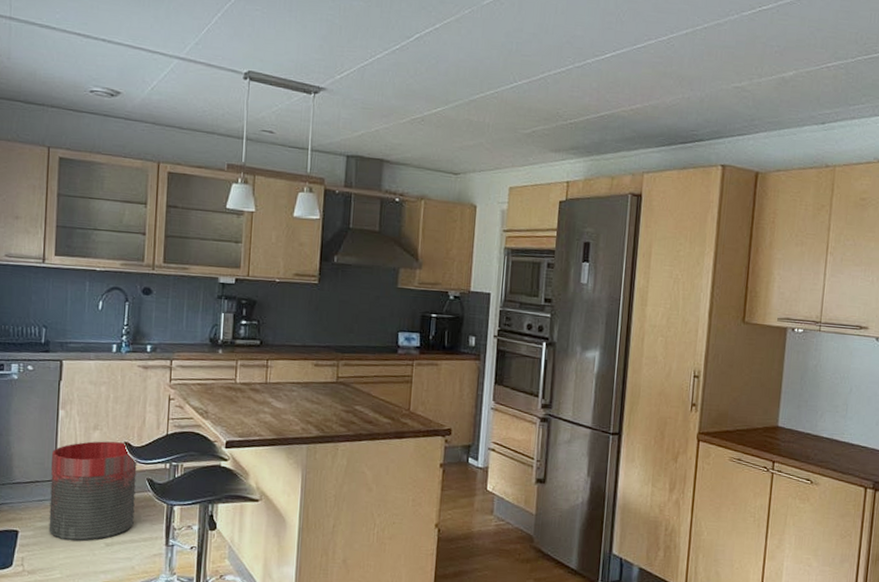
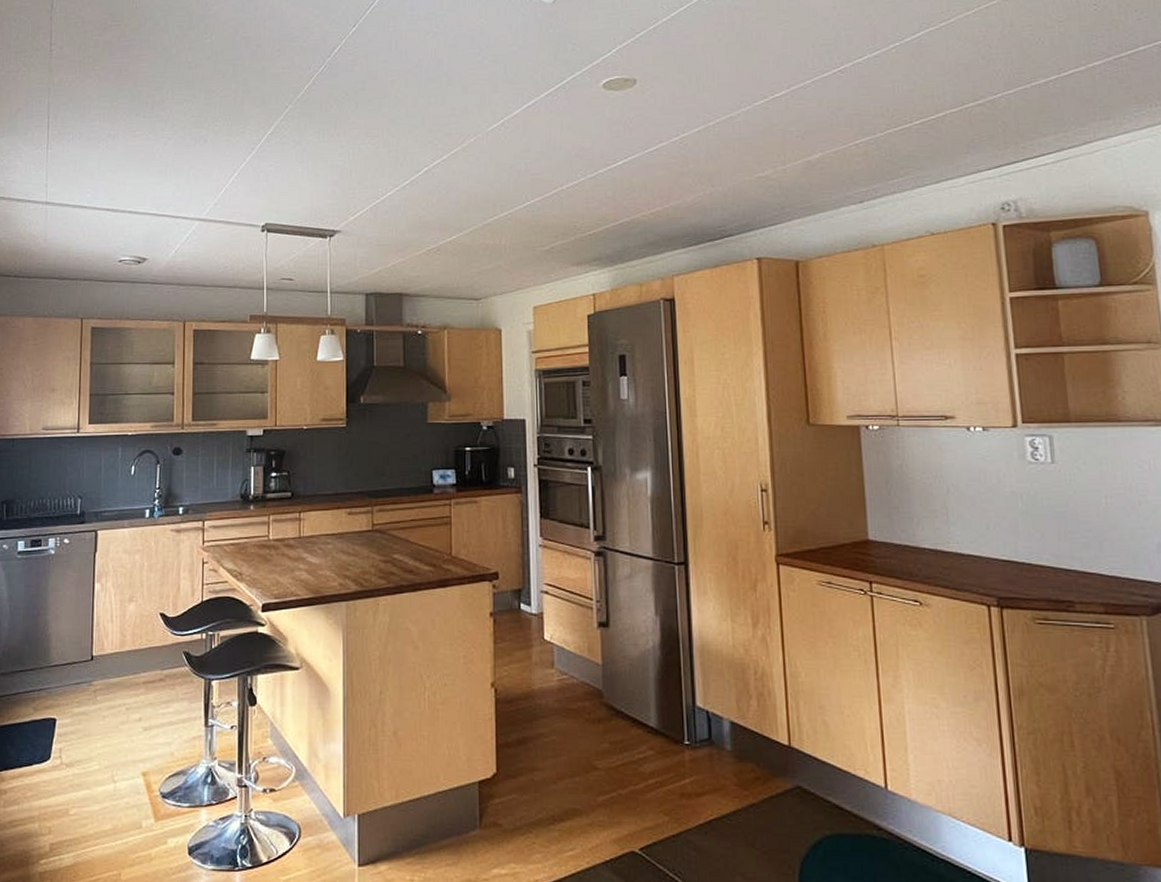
trash can: present [48,441,137,542] -> none [86,614,173,727]

